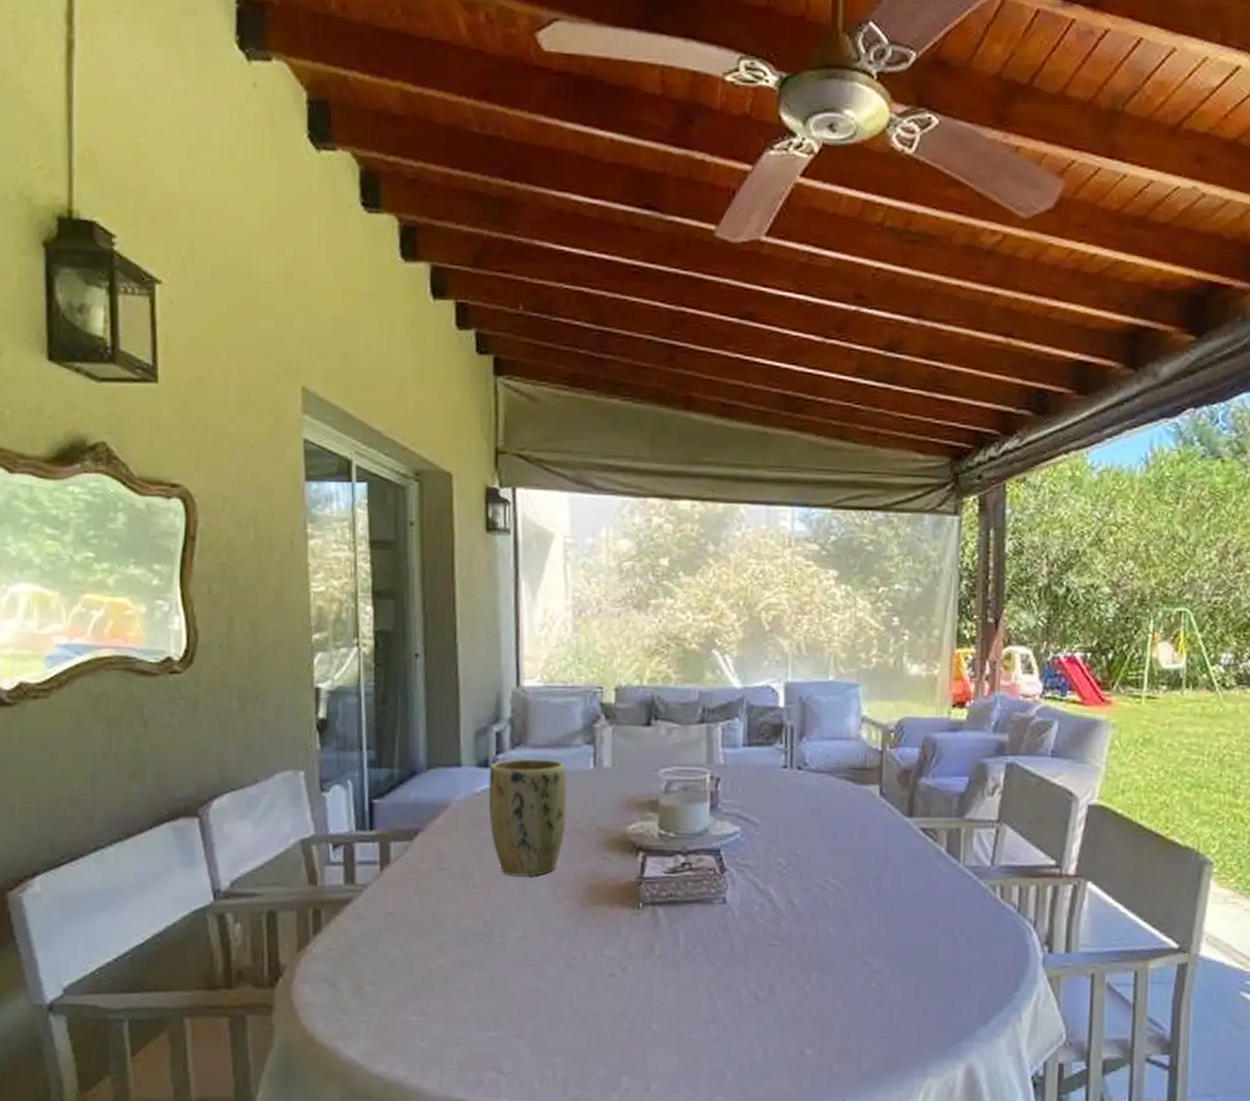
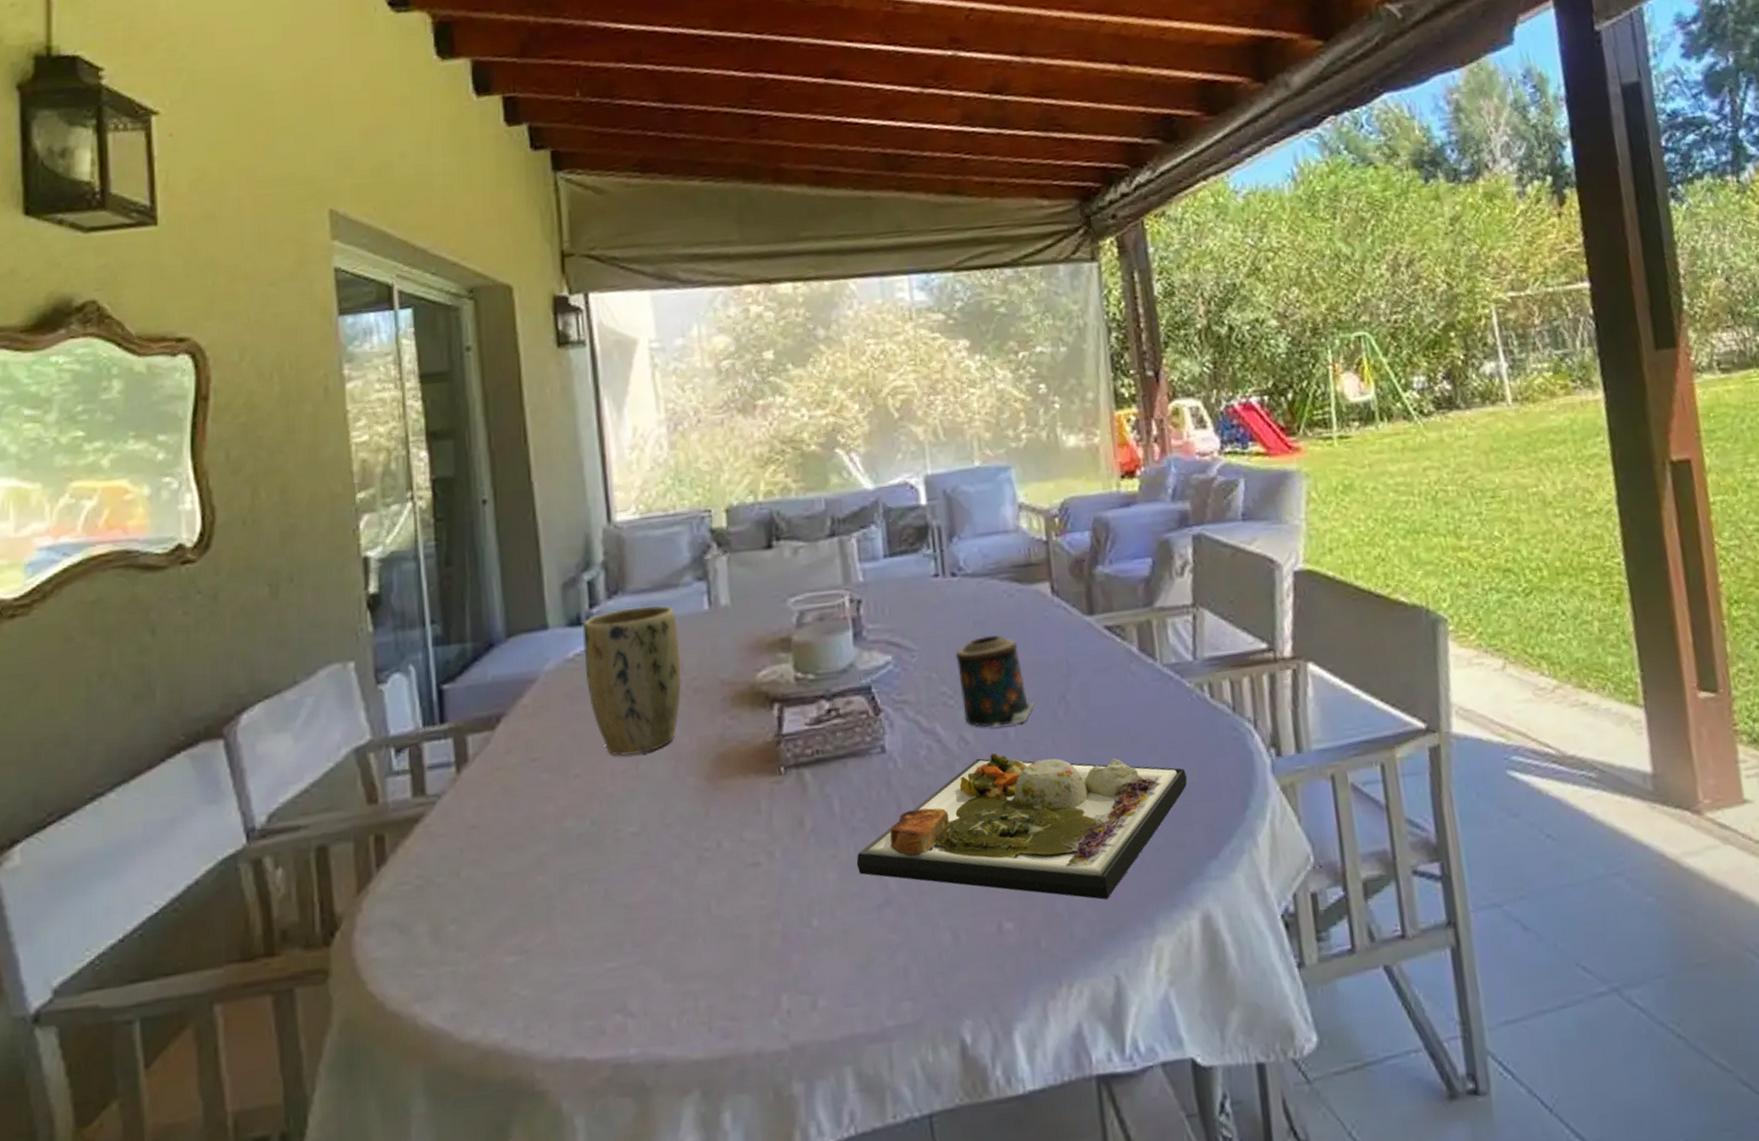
dinner plate: none [692,916,972,1043] -> present [856,752,1188,900]
candle: none [793,821,853,897] -> present [955,635,1035,728]

